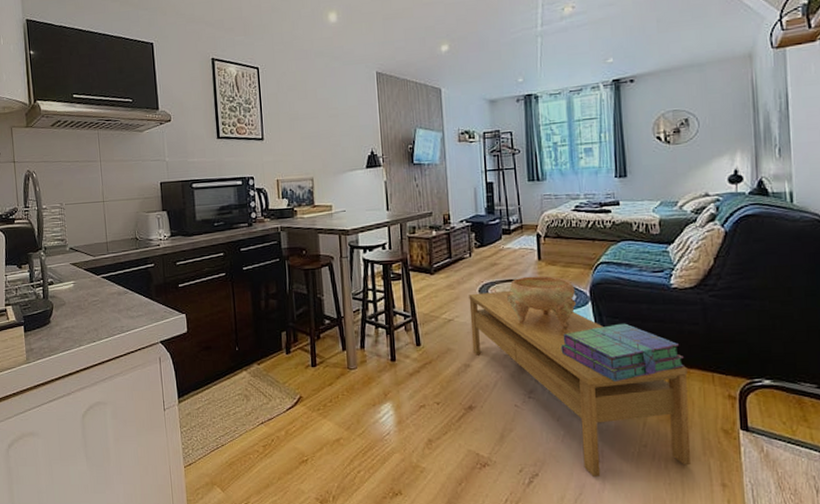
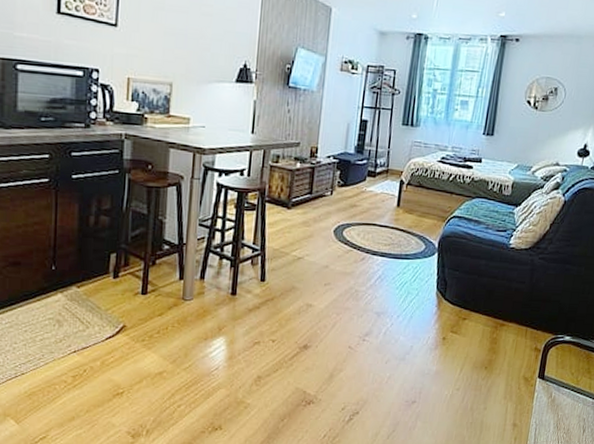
coffee table: present [468,290,691,477] -> none [317,233,507,415]
decorative bowl: present [506,276,577,329] -> none [359,222,426,277]
stack of books: present [561,323,684,383] -> none [401,276,507,331]

